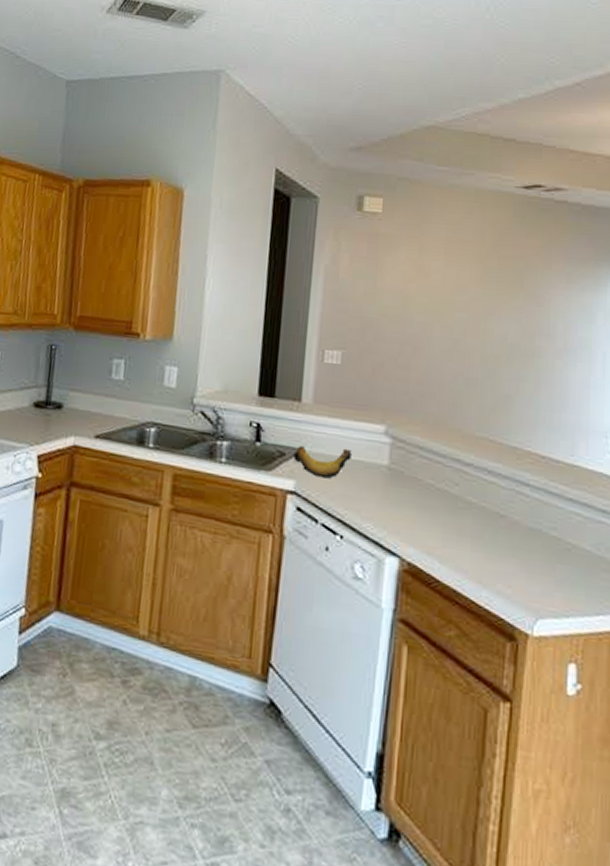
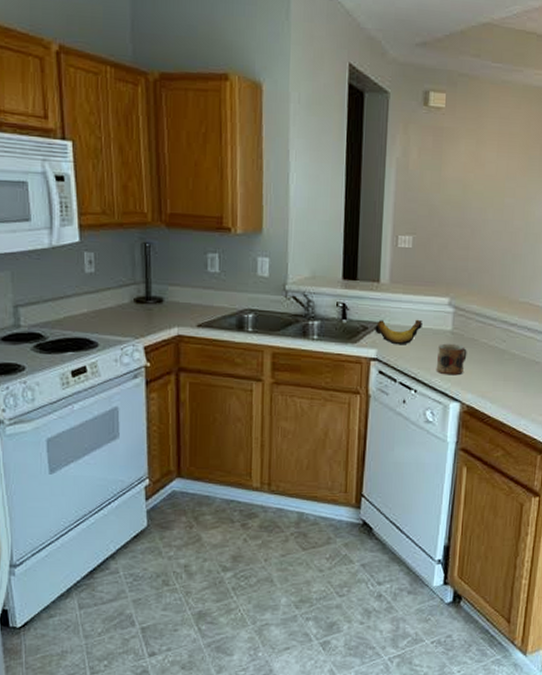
mug: none [367,480,408,523] -> present [436,343,467,376]

